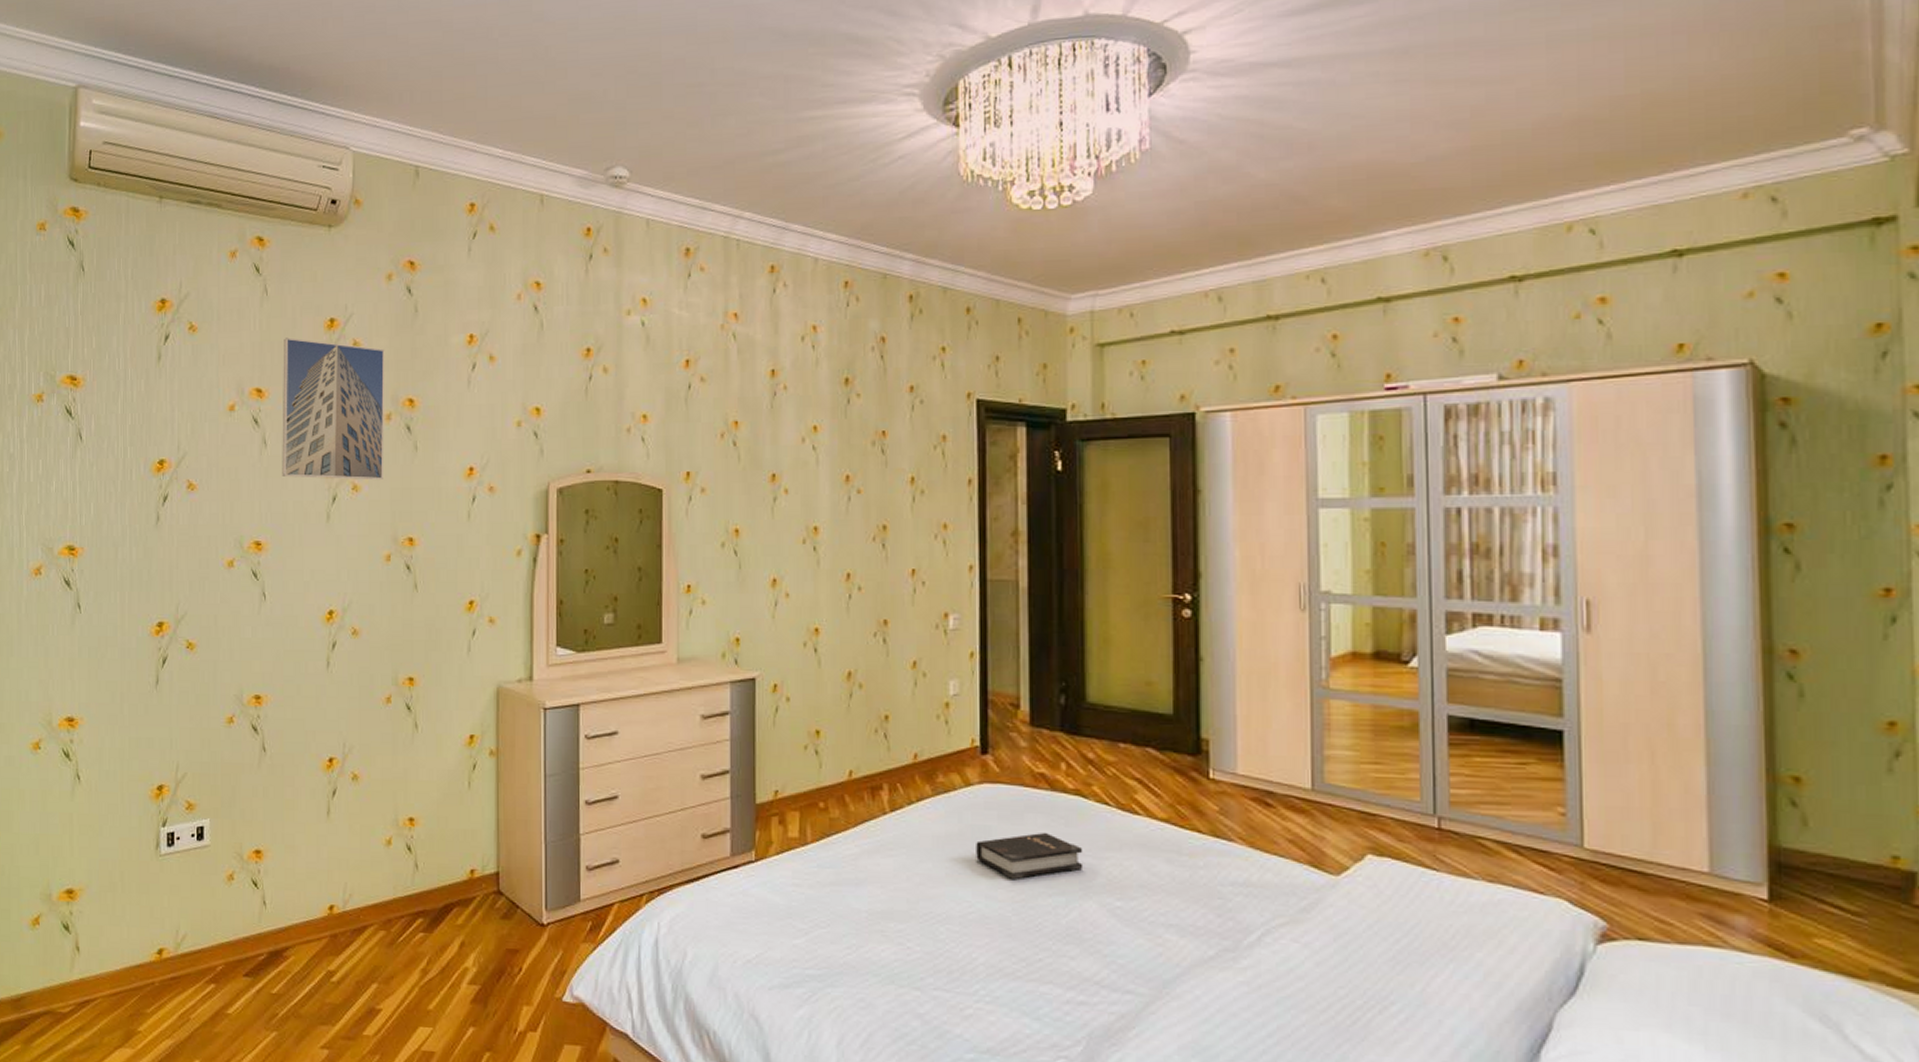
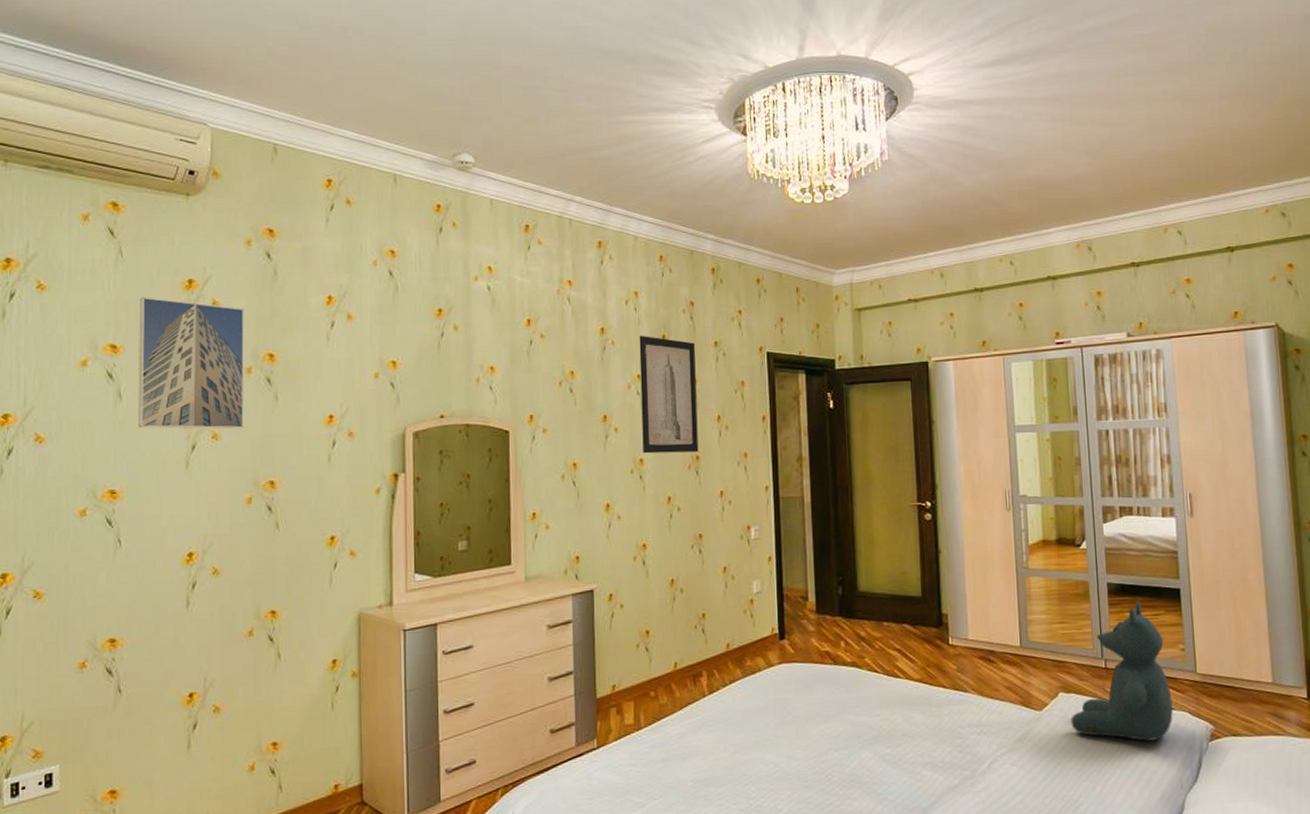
wall art: none [816,378,886,521] -> present [639,335,699,454]
hardback book: present [976,832,1084,879] -> none [778,699,861,740]
teddy bear: none [1382,742,1542,933] -> present [1071,600,1173,741]

